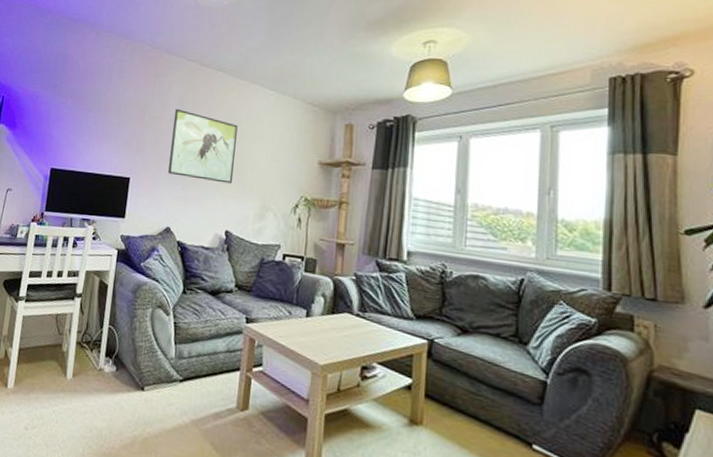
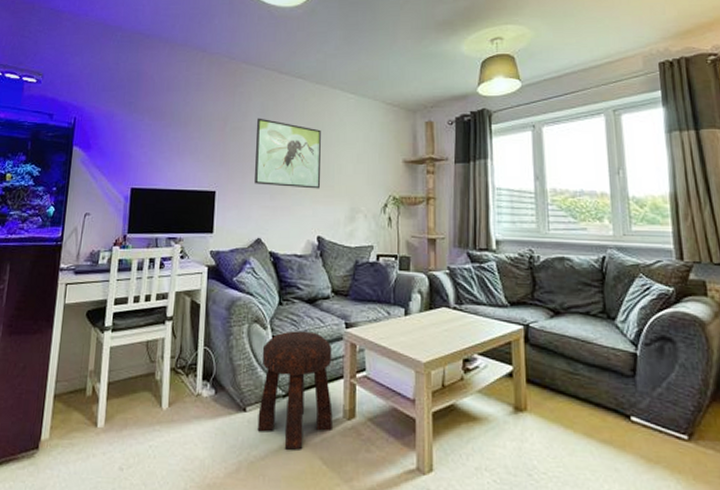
stool: none [153,319,232,433] -> present [257,331,333,450]

